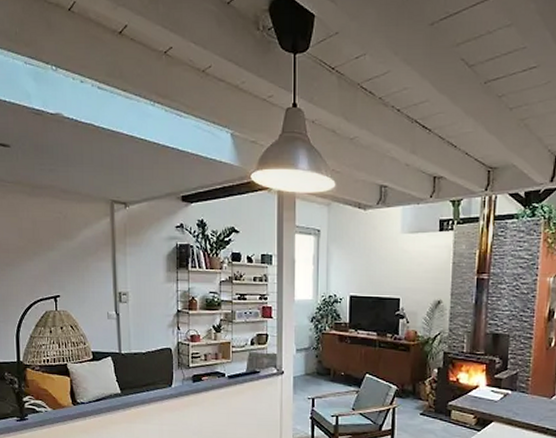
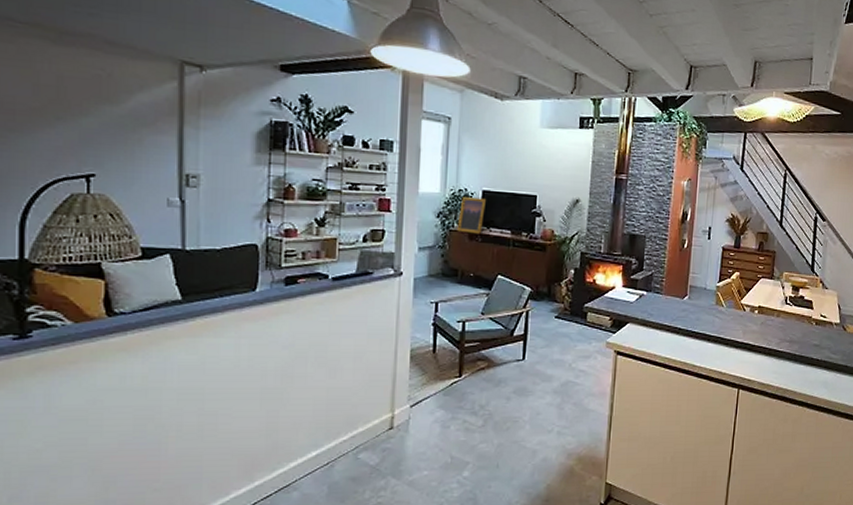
picture frame: none [328,302,354,336] -> present [457,197,487,234]

